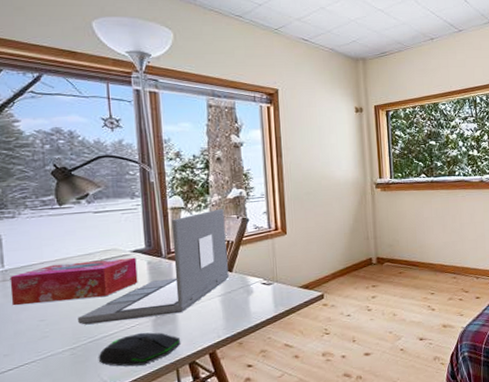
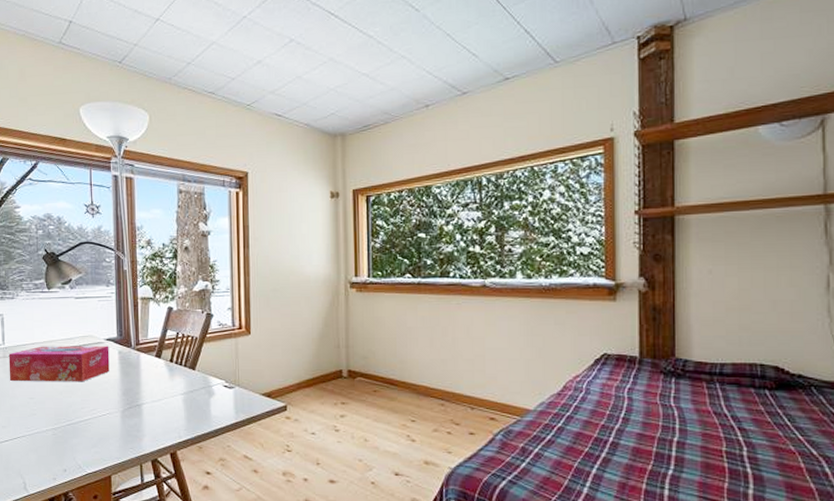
laptop: present [78,208,230,325] -> none [59,301,193,408]
computer mouse: present [98,332,180,367] -> none [74,422,144,455]

